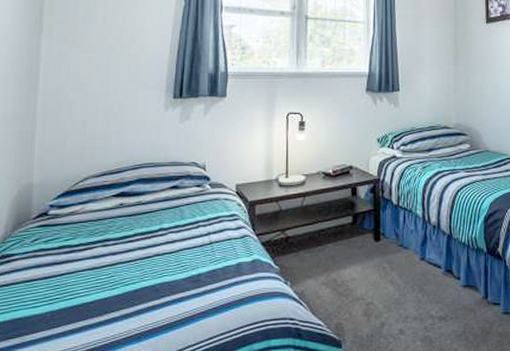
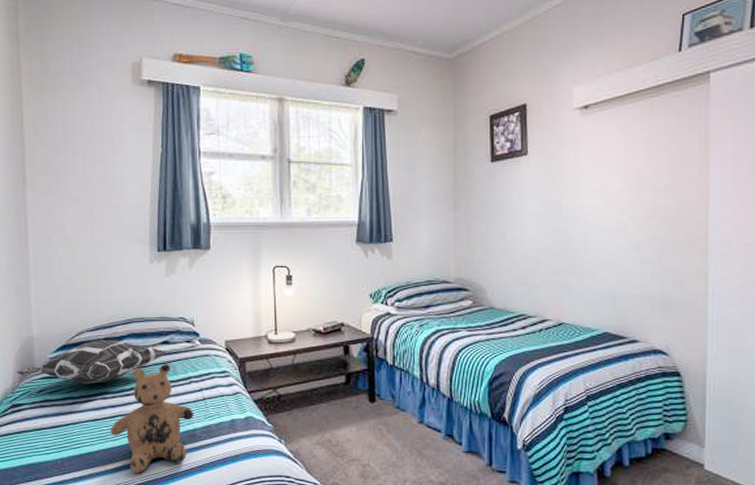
decorative pillow: none [10,186,176,232] -> present [17,340,167,385]
teddy bear: none [108,209,200,324] -> present [110,364,194,474]

